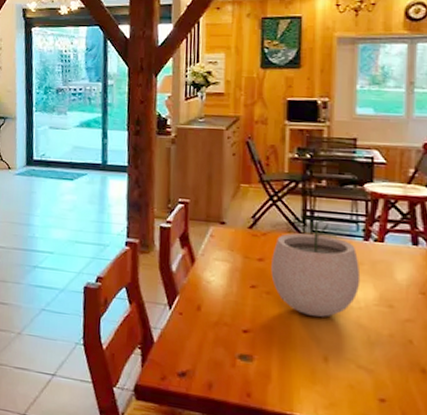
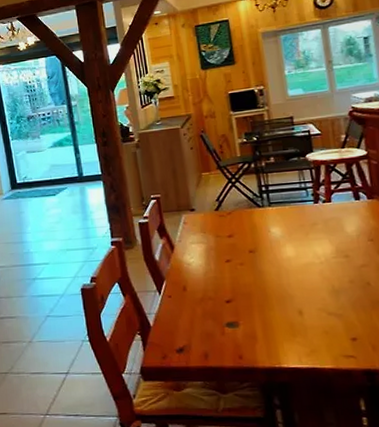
plant pot: present [271,213,361,317] -> none [239,187,318,277]

